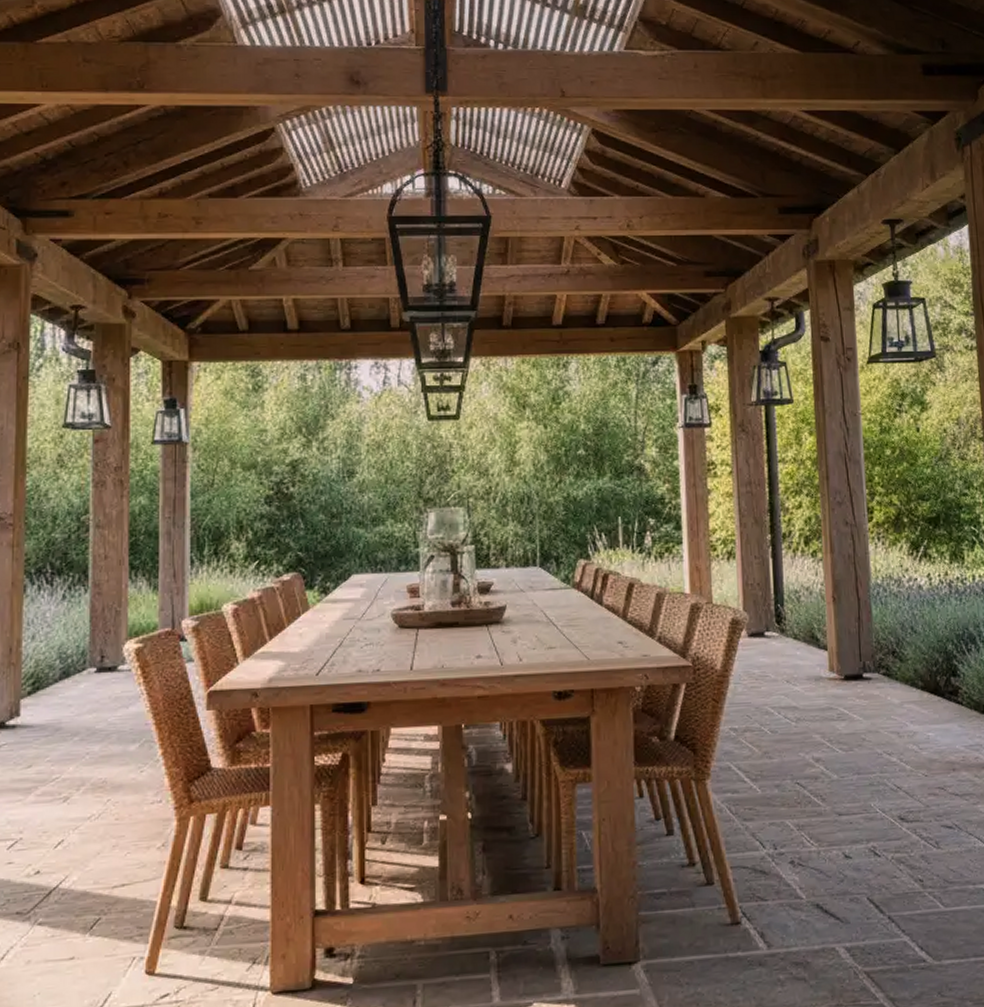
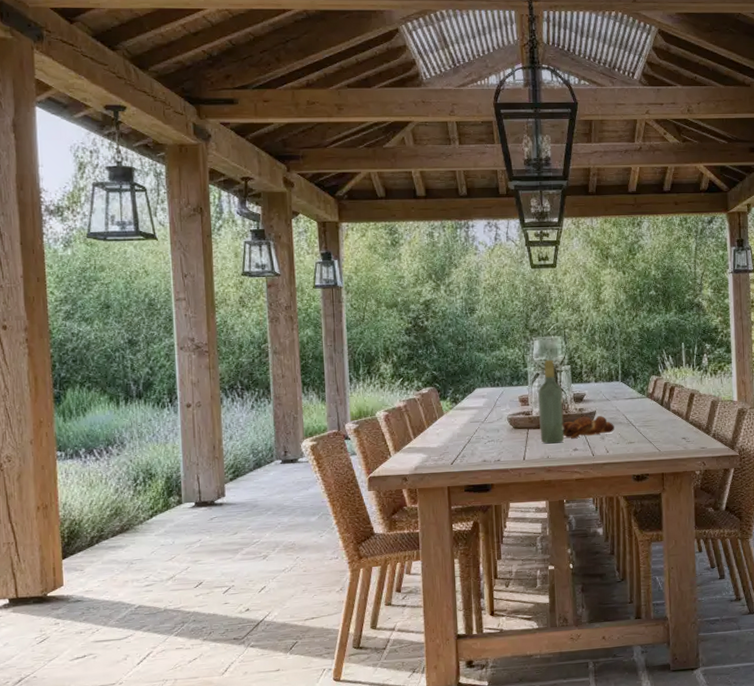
wine bottle: none [432,537,465,649] -> present [538,359,565,444]
bread loaf: none [463,611,530,642] -> present [563,415,614,438]

